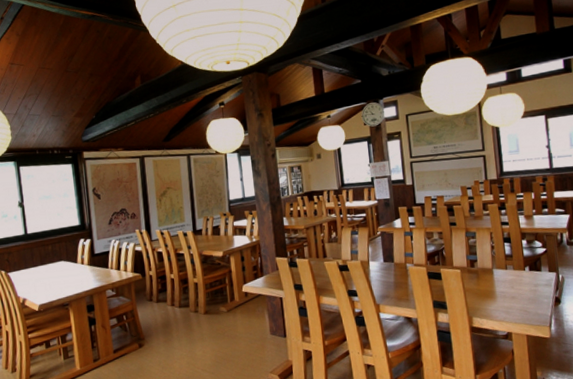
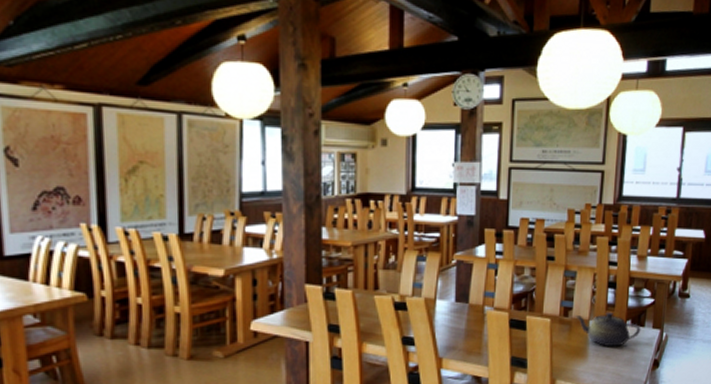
teapot: none [480,261,539,289] -> present [575,312,641,347]

